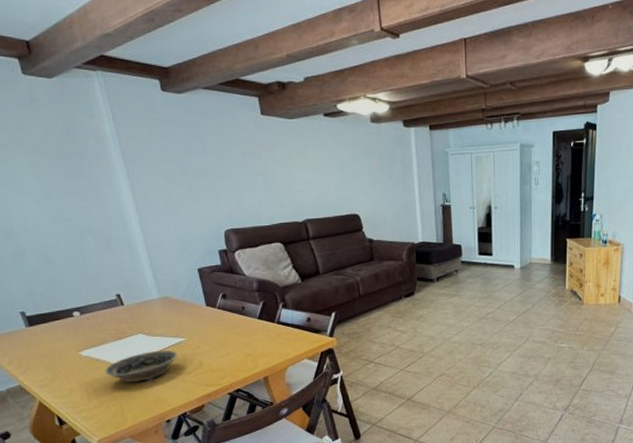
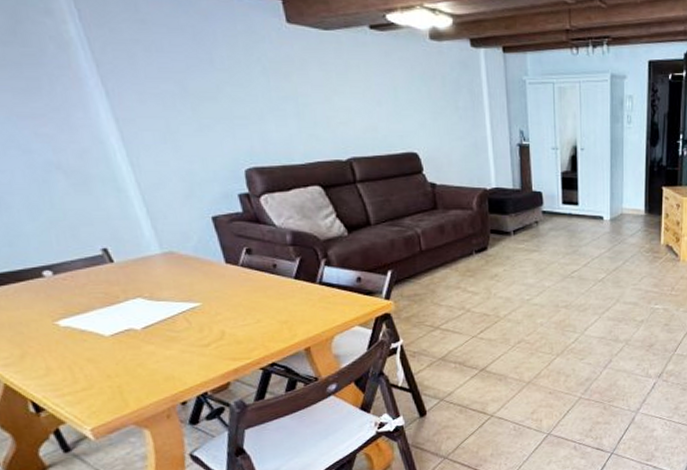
bowl: present [105,350,177,382] -> none [93,317,191,358]

